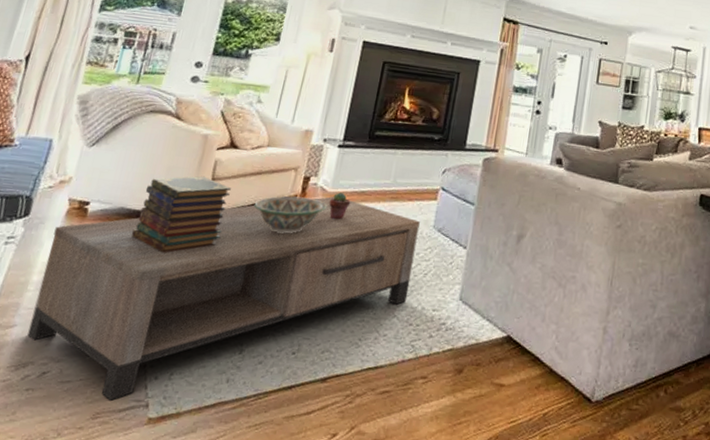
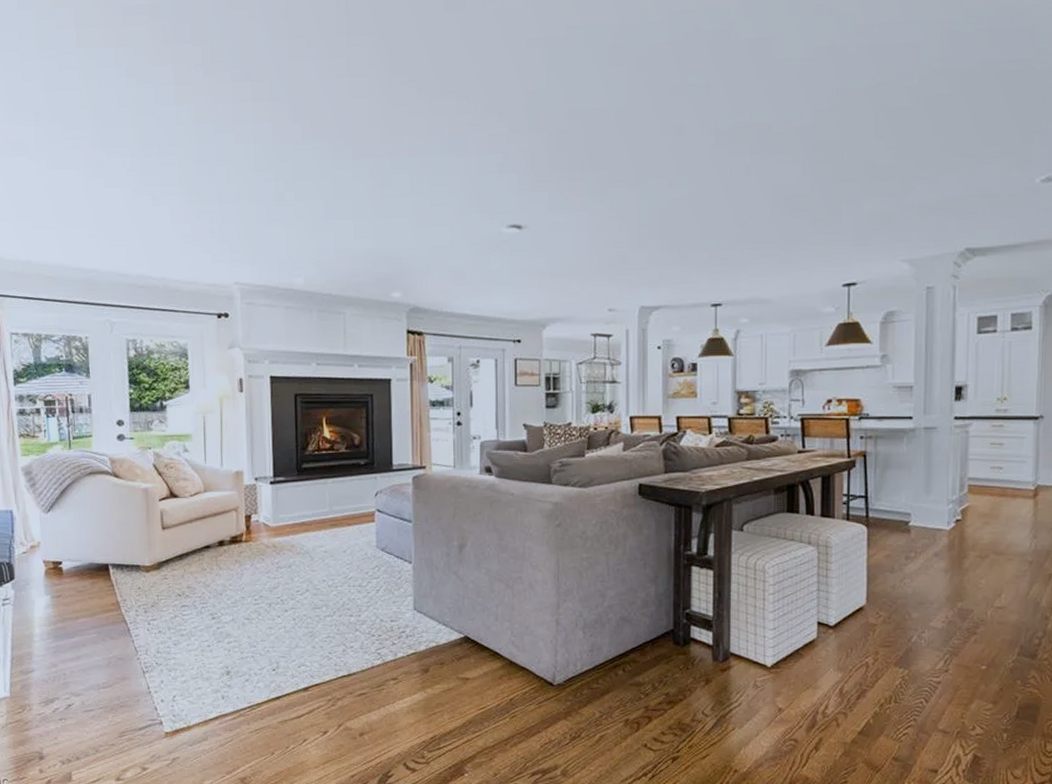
coffee table: present [27,196,420,401] -> none [40,531,365,722]
book stack: present [132,176,231,254] -> none [106,526,184,598]
decorative bowl: present [254,196,327,234] -> none [206,534,272,569]
potted succulent: present [329,192,351,220] -> none [274,526,294,551]

